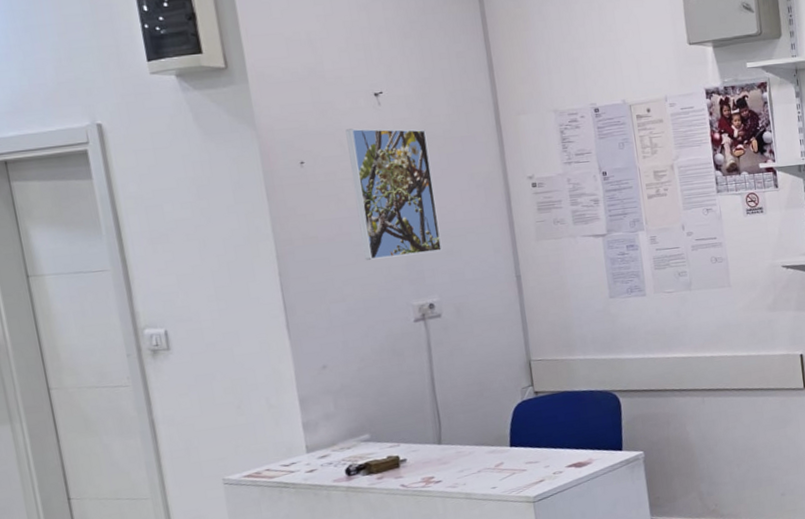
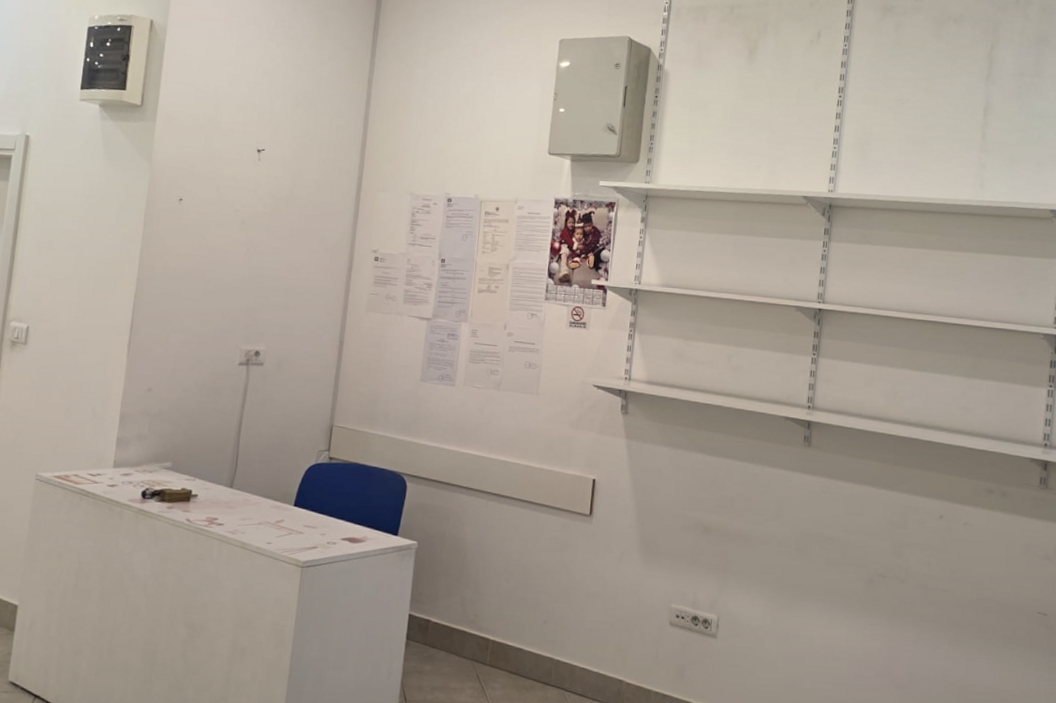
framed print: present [345,128,443,260] -> none [211,177,293,304]

